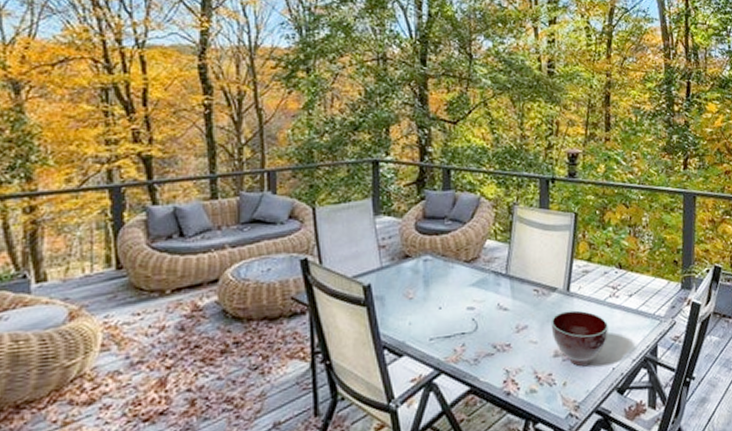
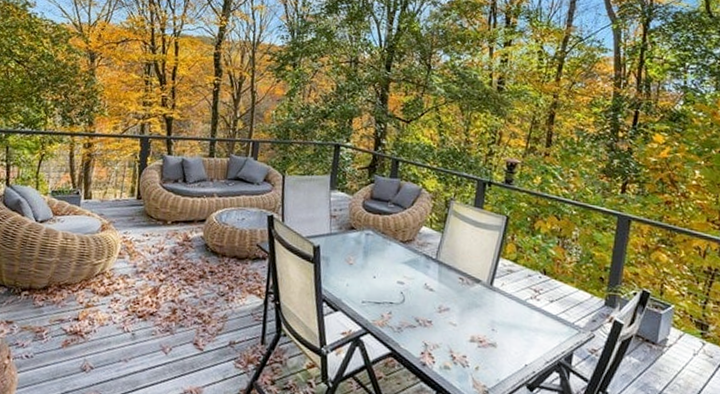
bowl: present [550,310,609,367] -> none [470,303,527,357]

